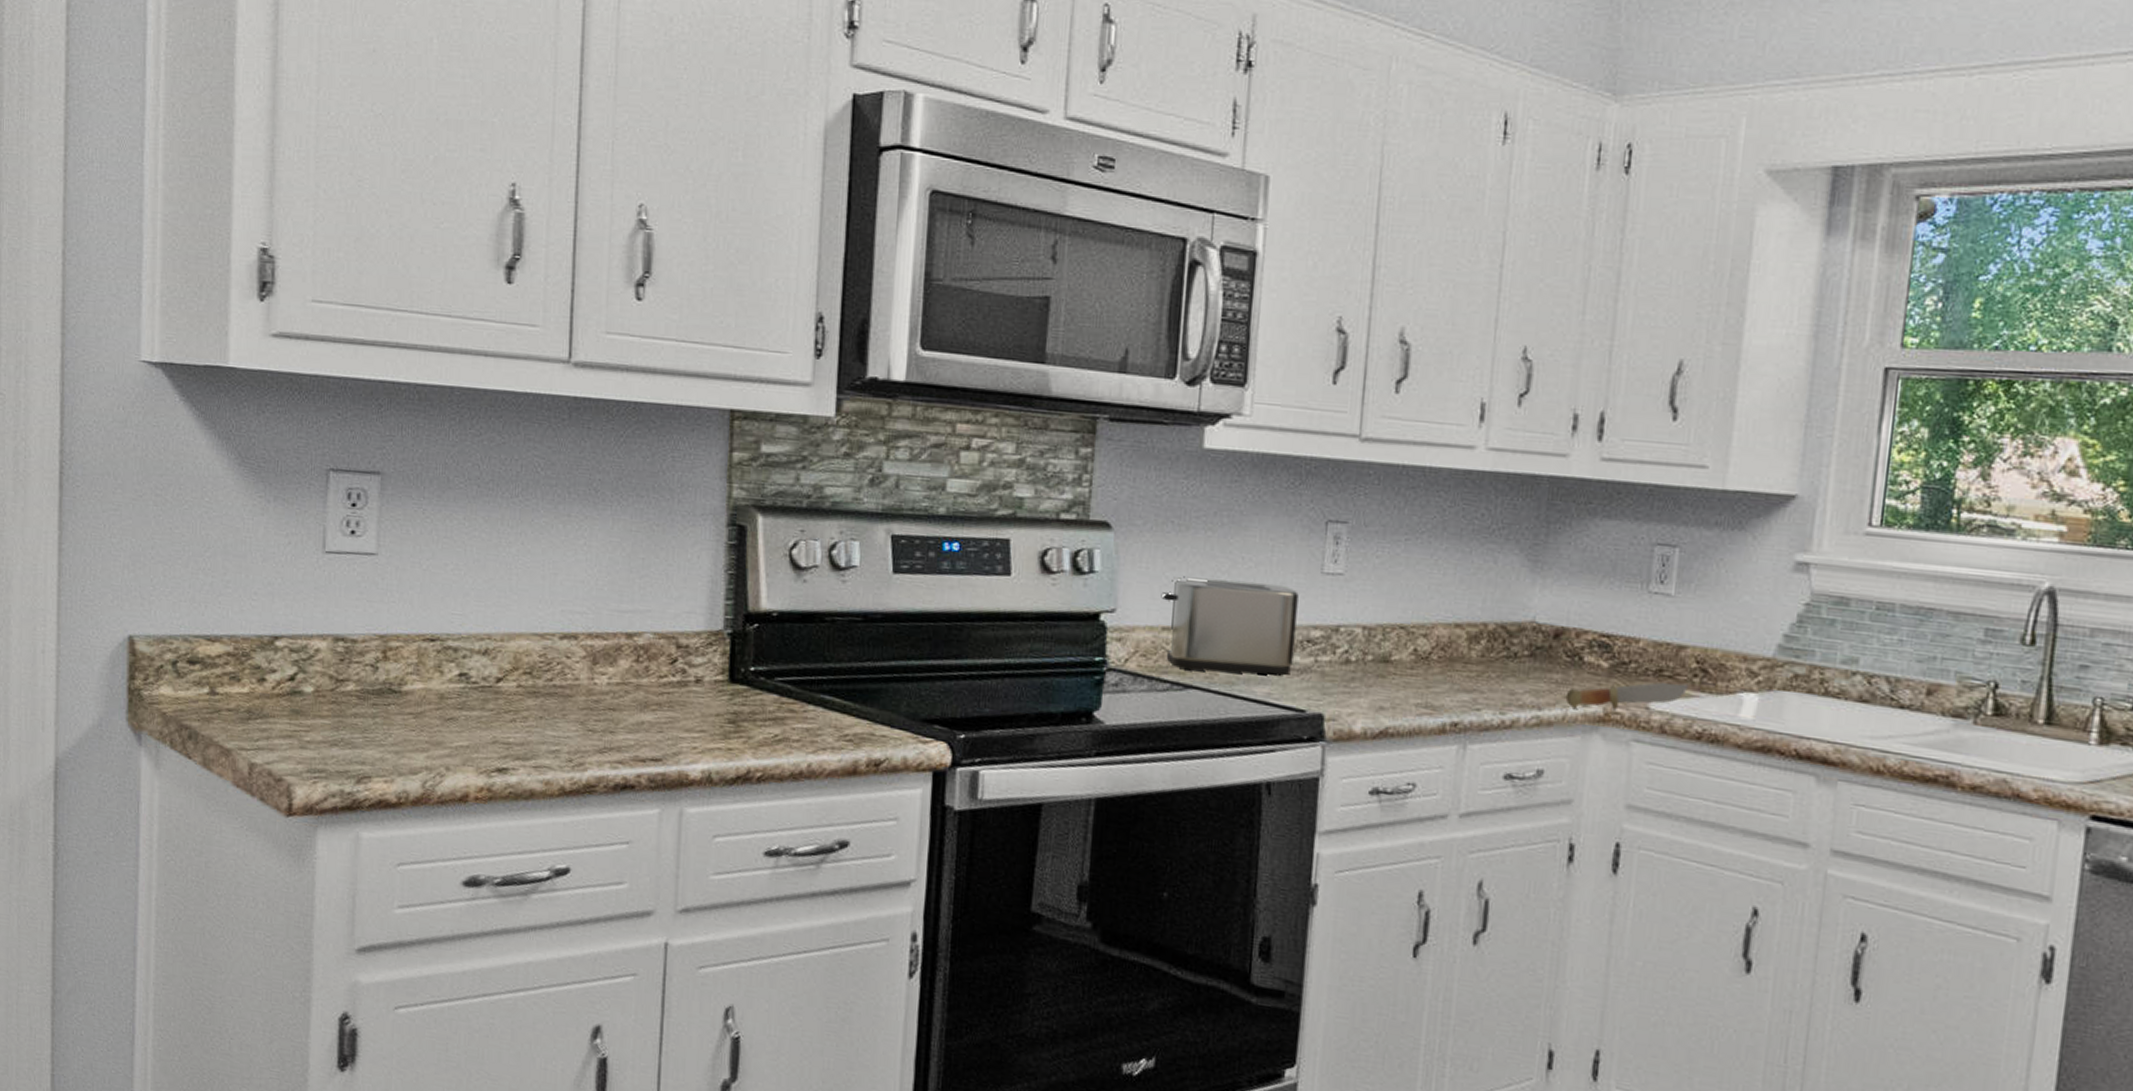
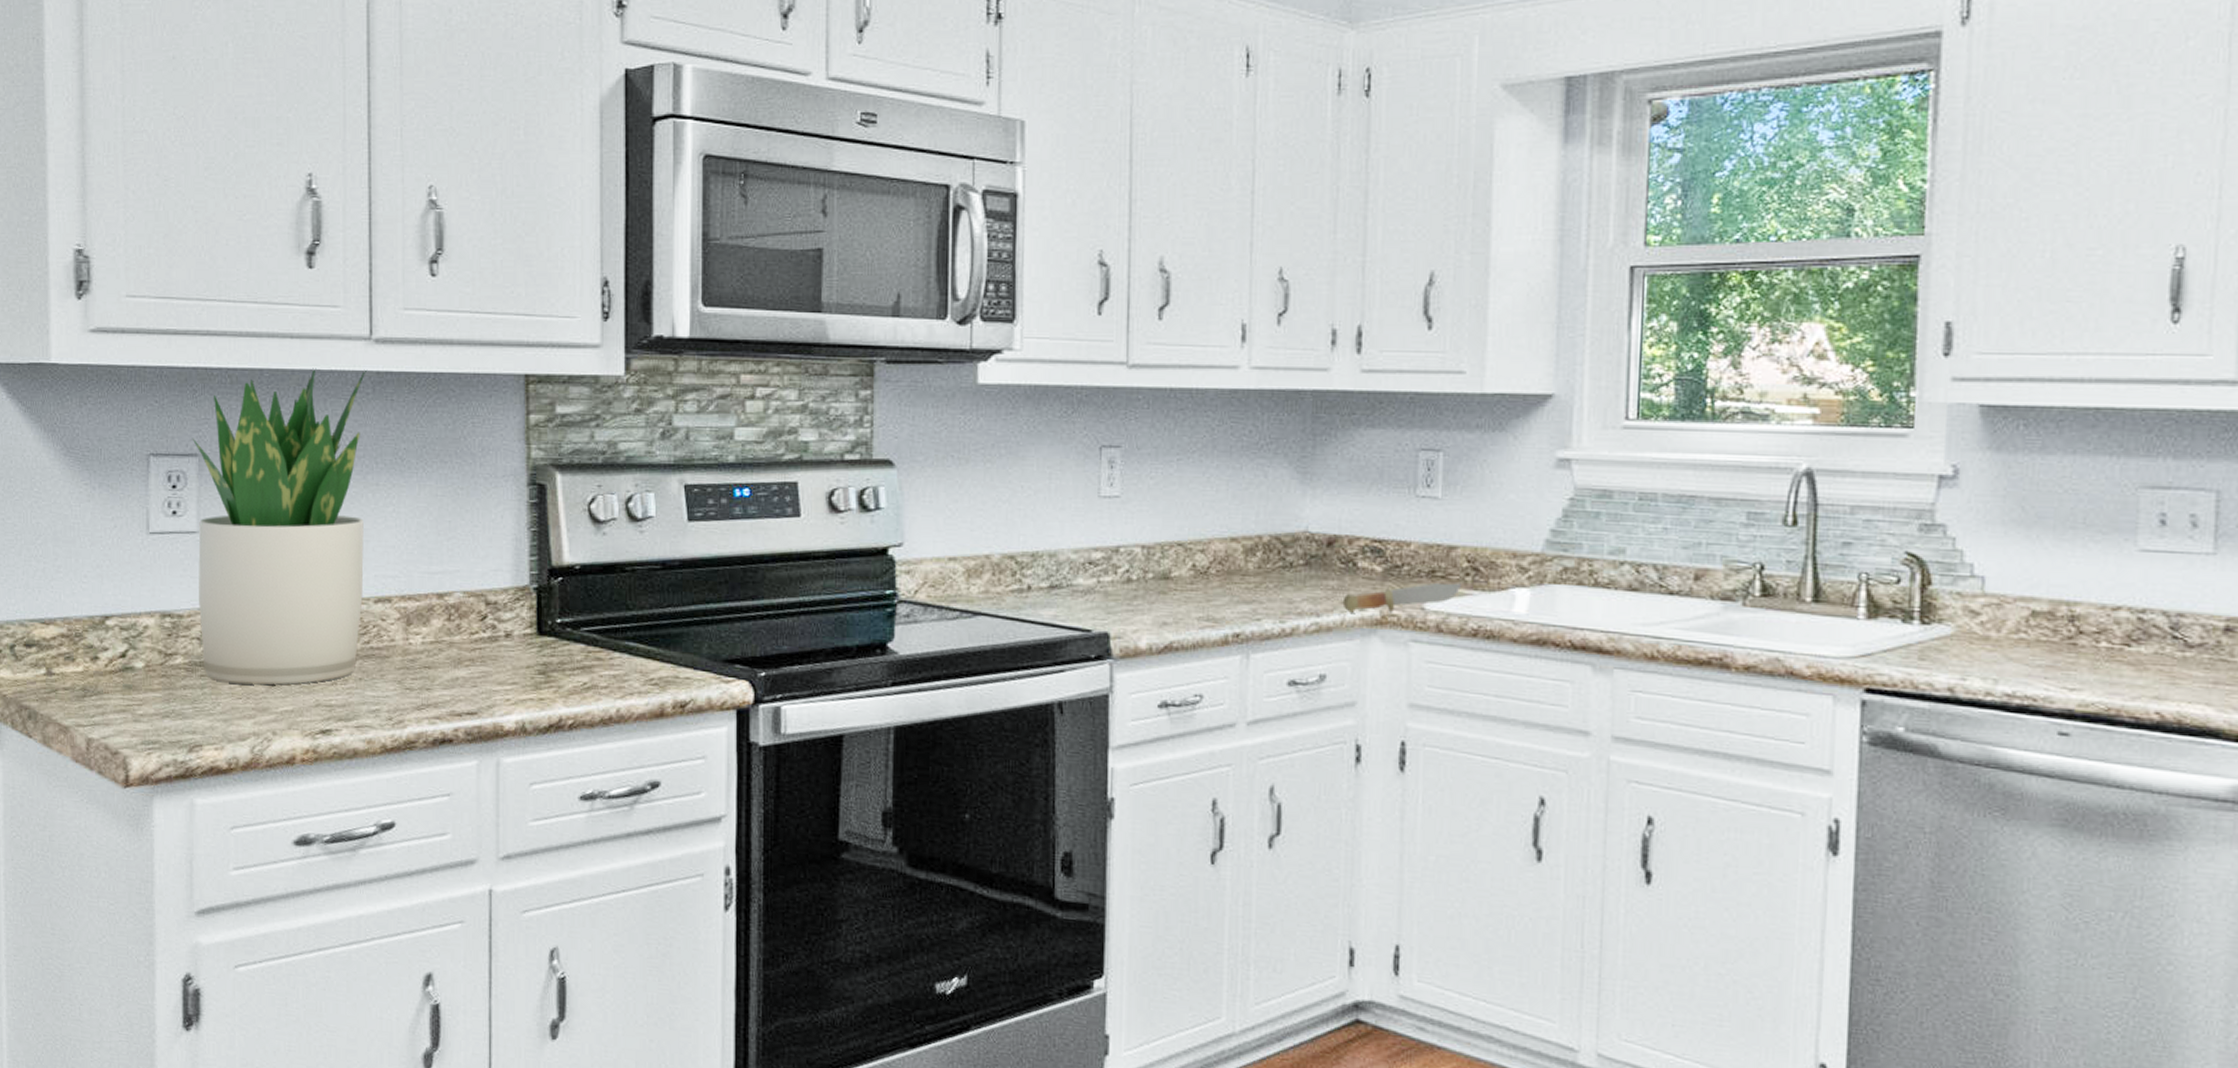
planter: none [374,389,563,719] -> present [192,368,366,686]
toaster: present [1161,577,1299,677] -> none [945,508,1078,600]

